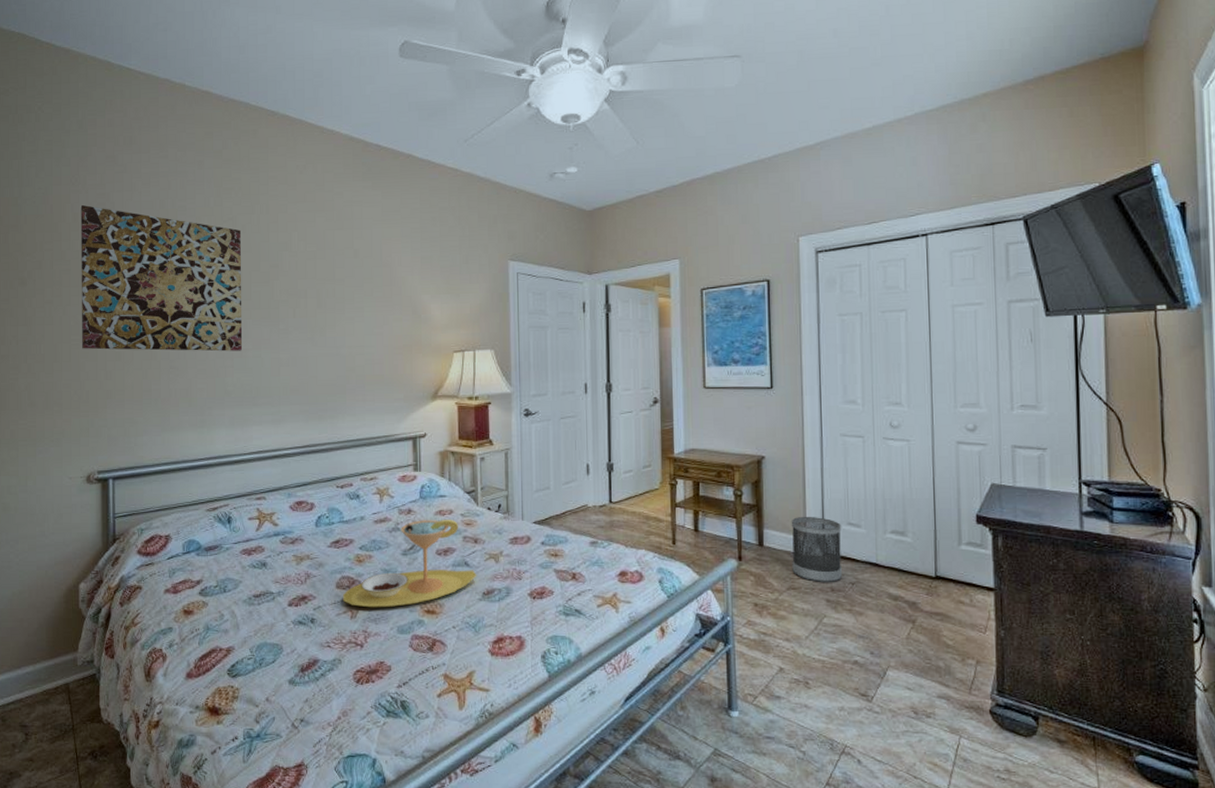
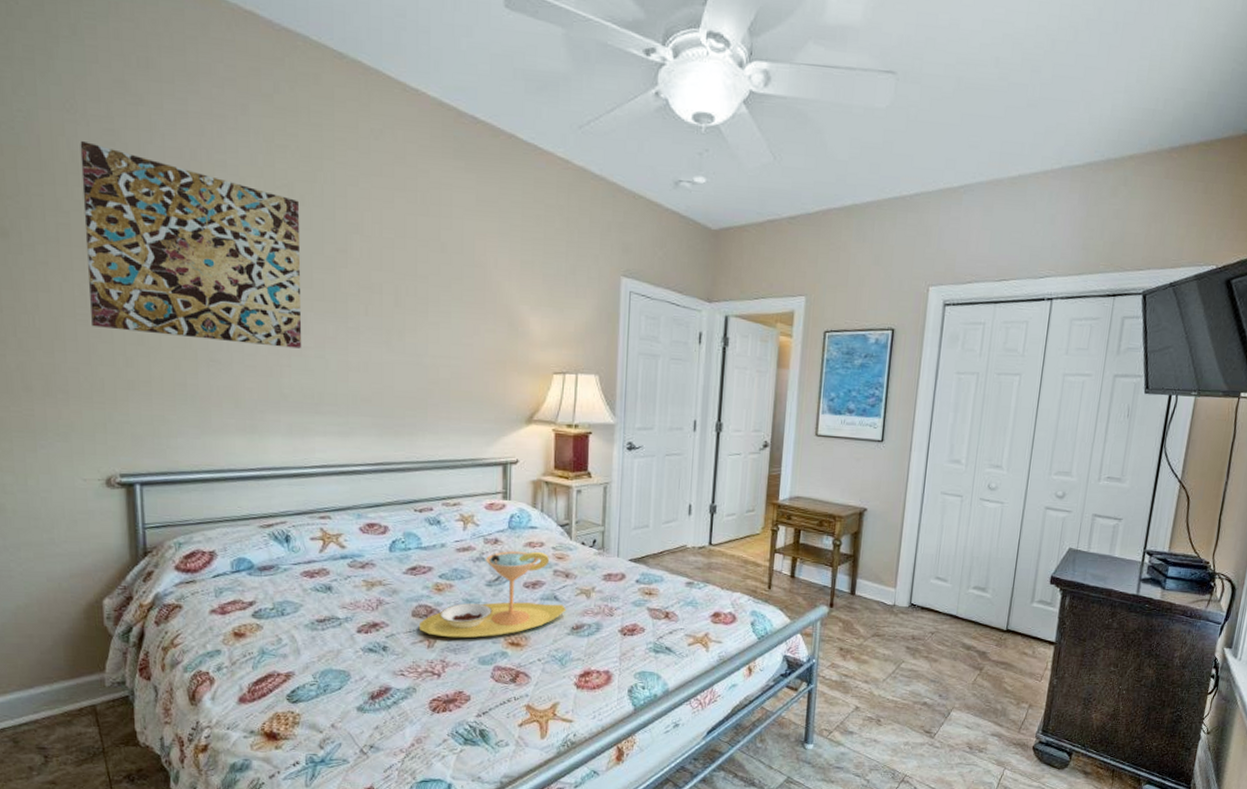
wastebasket: present [791,516,843,582] -> none [879,568,930,631]

